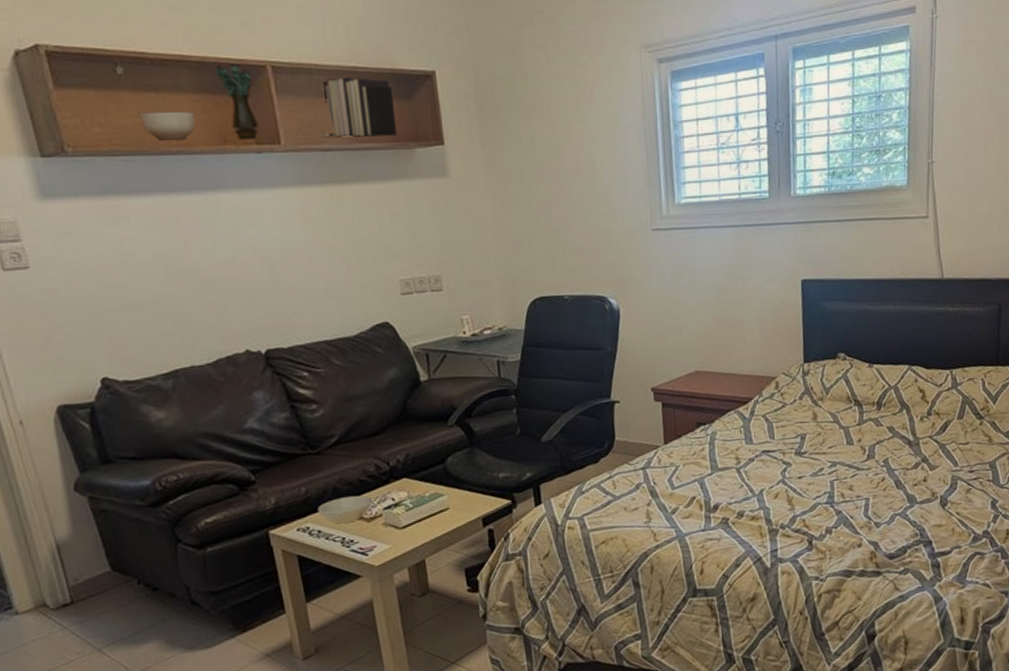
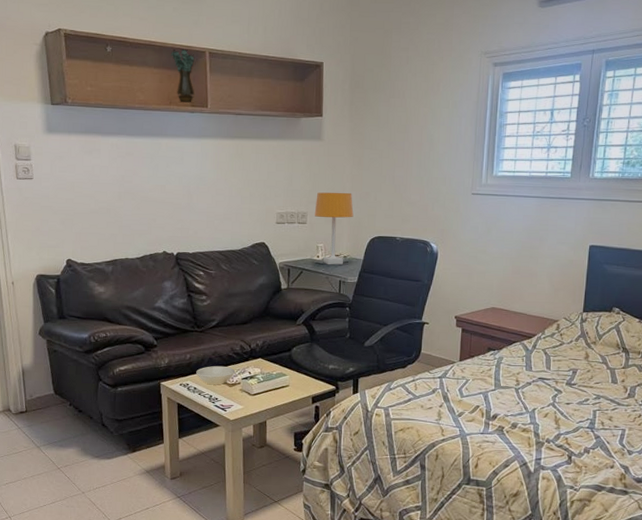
bowl: present [139,111,196,141] -> none [117,79,153,100]
books: present [322,78,398,138] -> none [238,63,290,107]
desk lamp: none [451,243,504,343] -> present [314,192,354,265]

